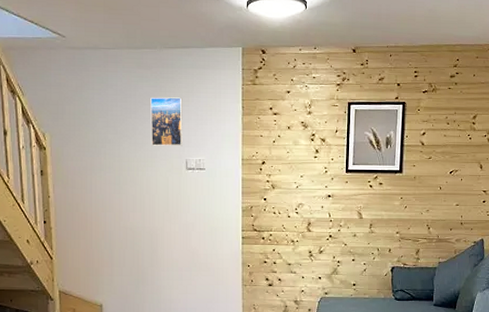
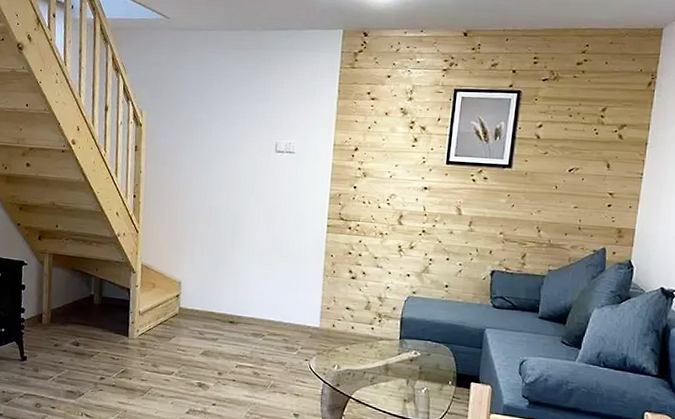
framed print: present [150,97,183,146] -> none [243,78,278,129]

